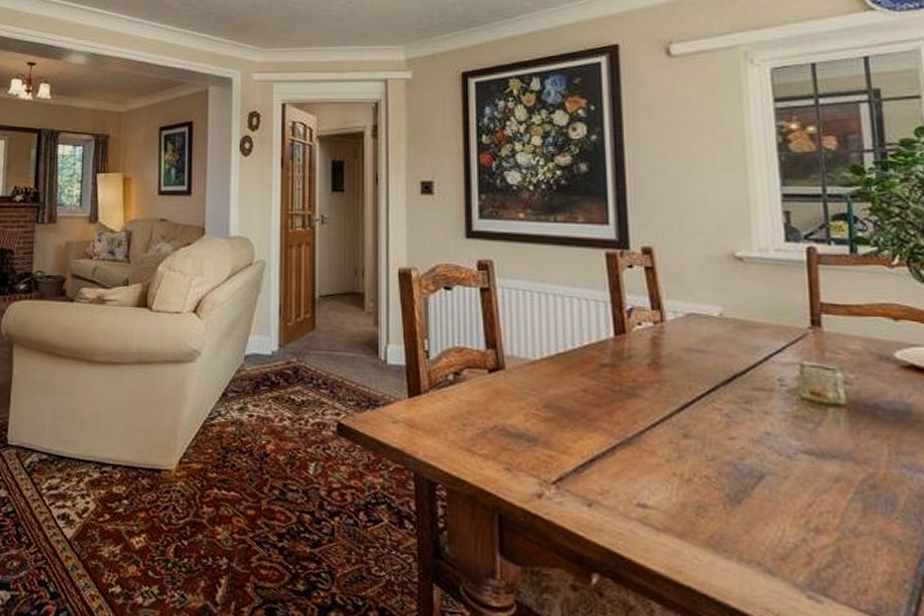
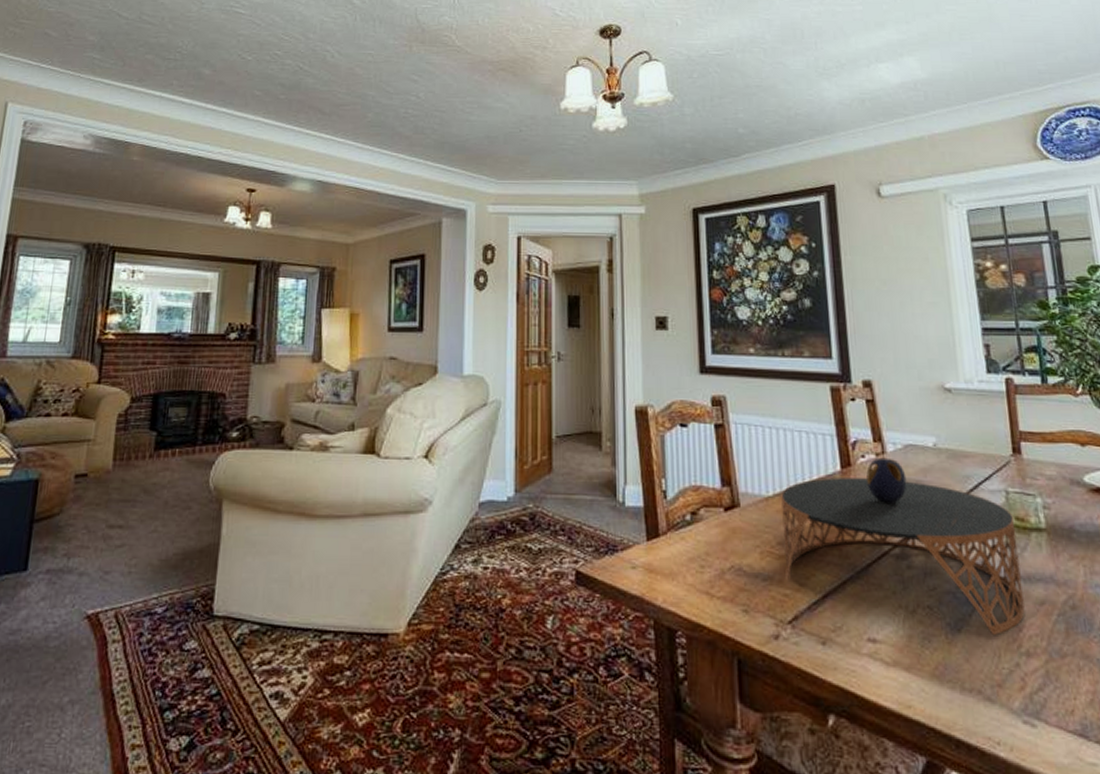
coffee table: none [549,325,816,509] -> present [781,457,1025,635]

